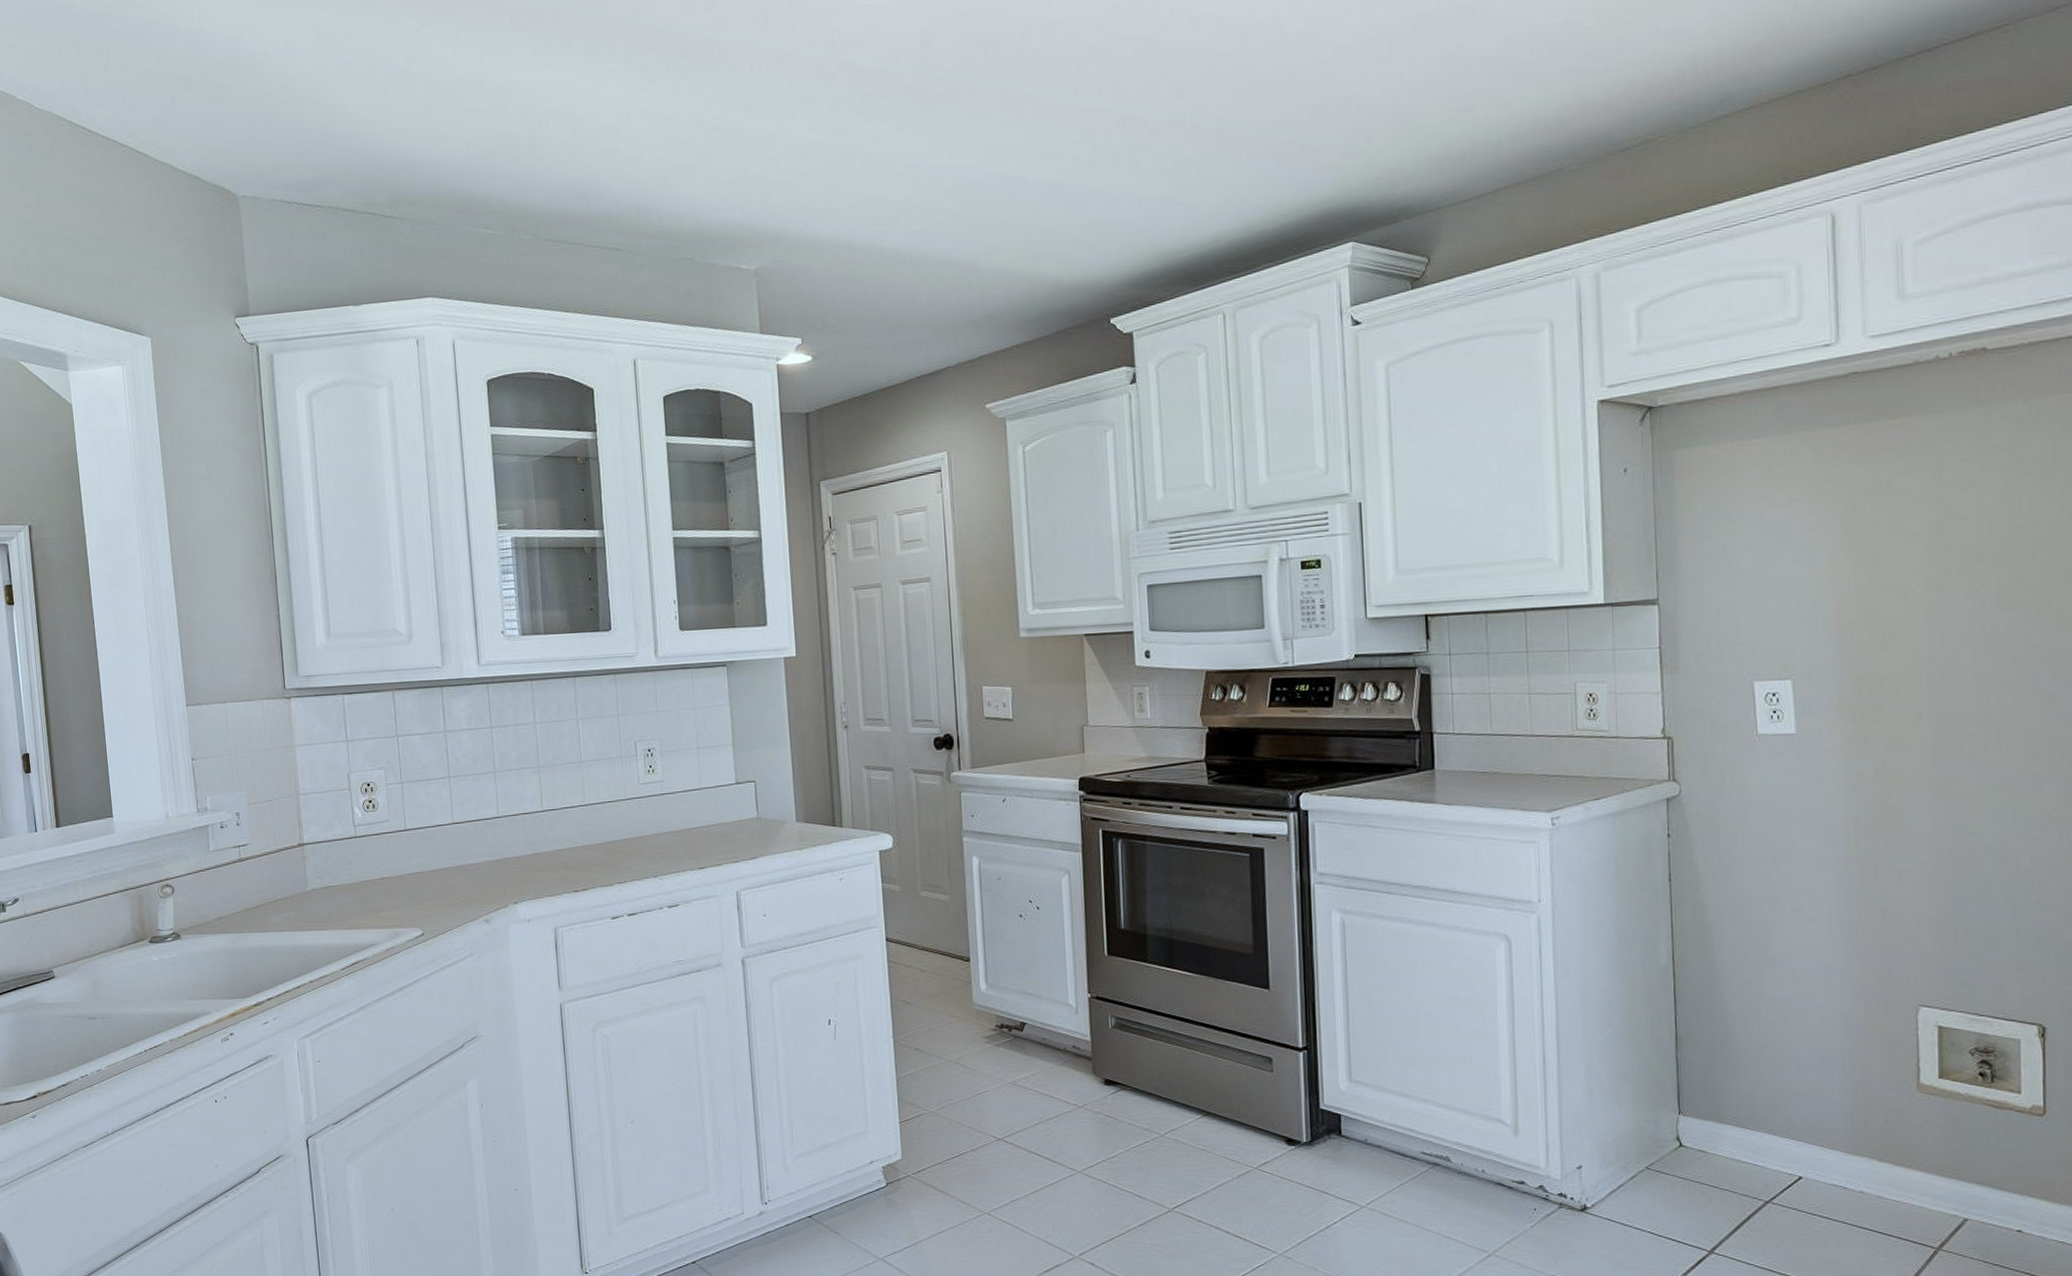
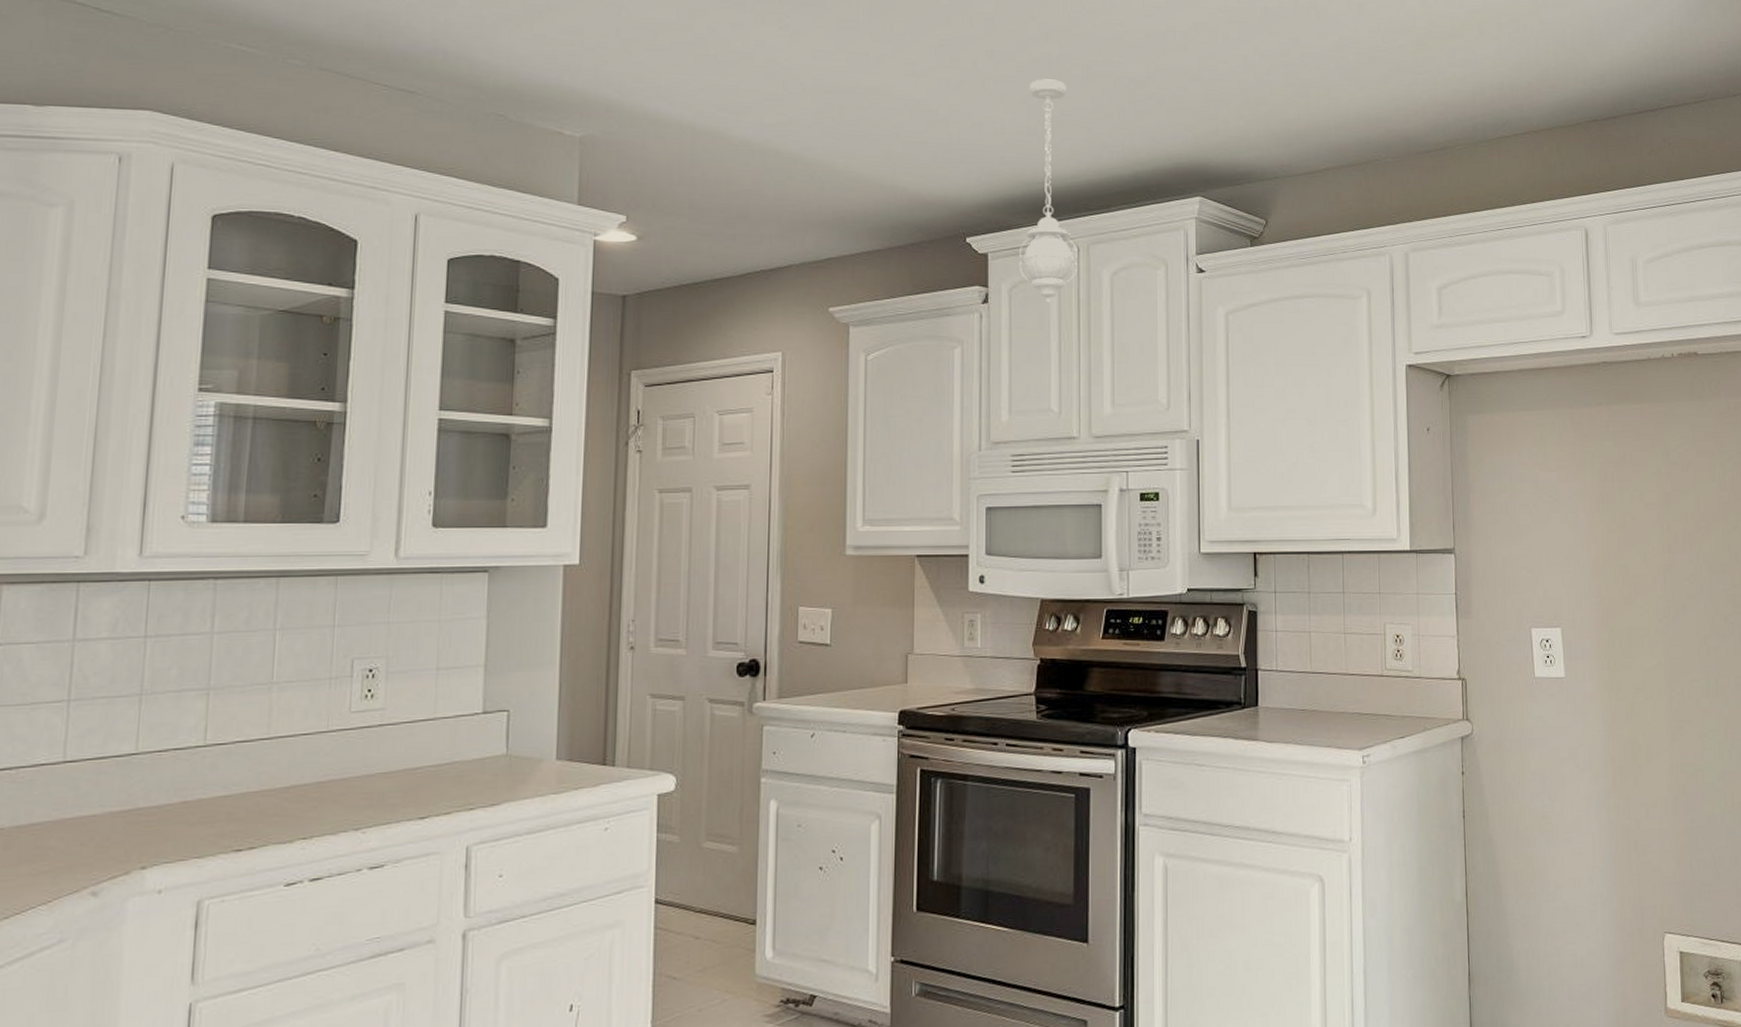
pendant light: none [1164,137,1225,377] -> present [1019,79,1077,304]

